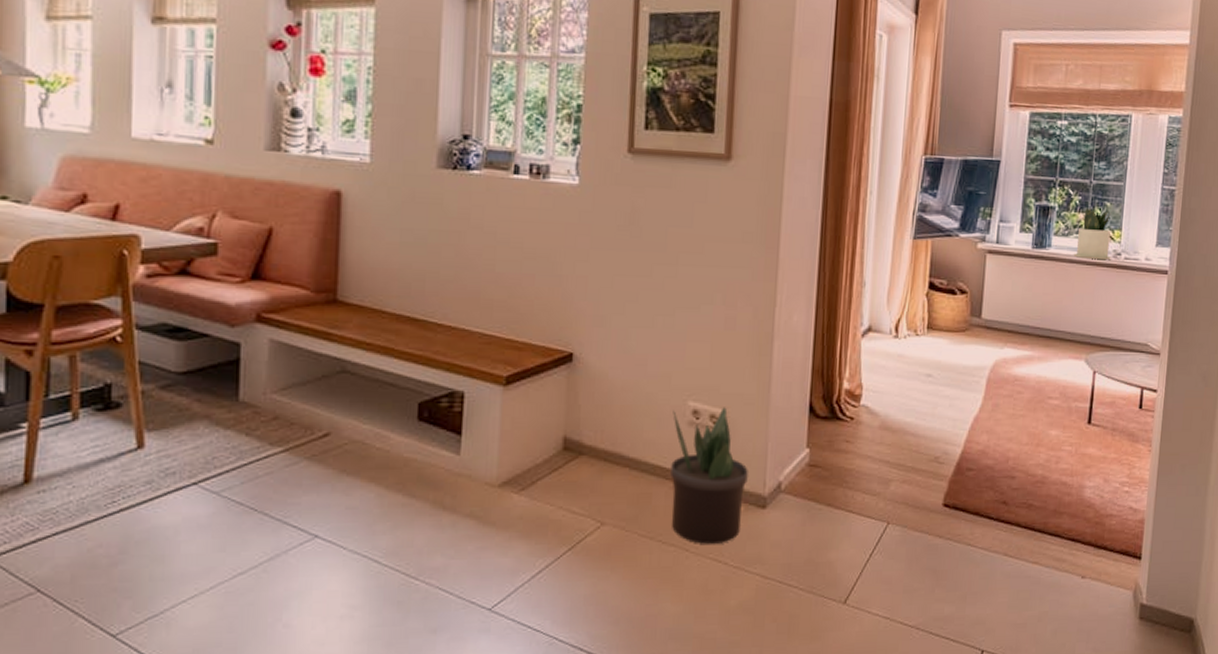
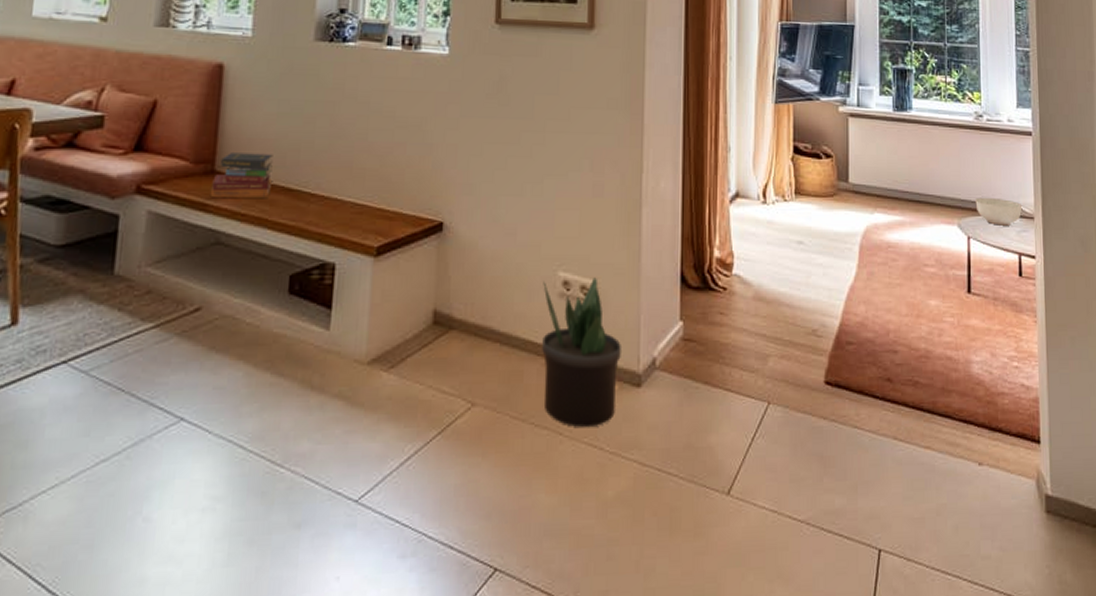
books: none [333,282,397,328] -> present [209,153,273,199]
planter: present [1073,207,1112,261] -> none [935,70,973,123]
bowl: none [1104,333,1150,361] -> present [975,197,1023,226]

